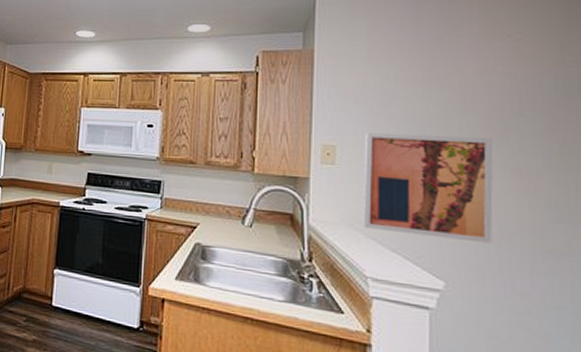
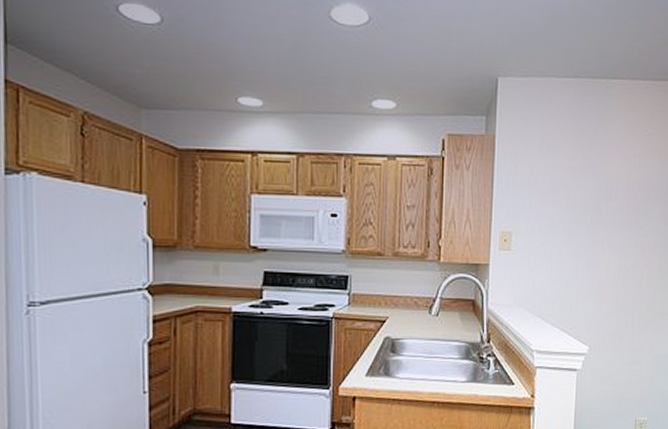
wall art: present [362,132,493,244] -> none [531,218,627,311]

